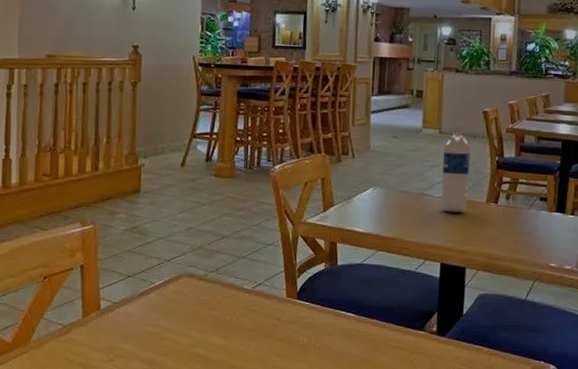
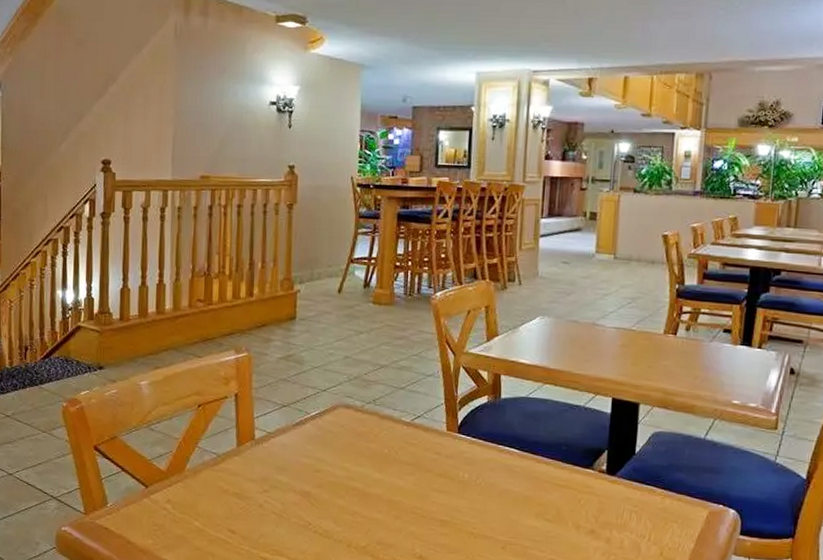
water bottle: present [441,125,471,213] -> none [614,250,648,345]

